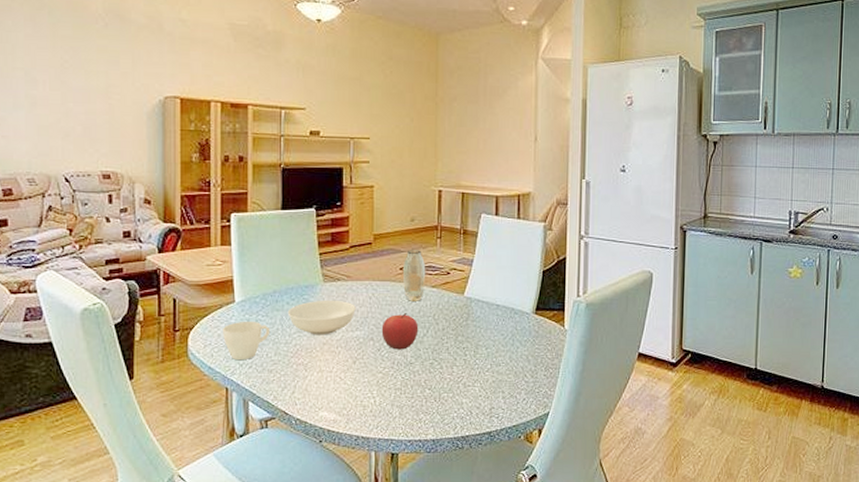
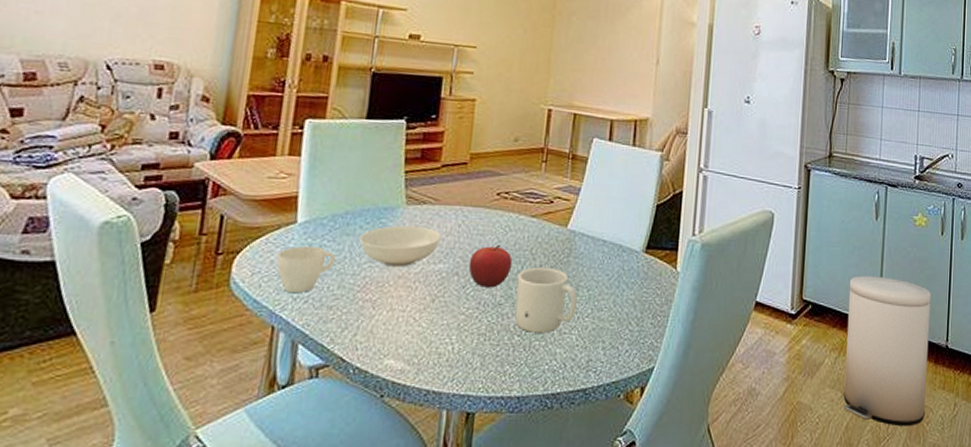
vase: present [402,250,426,301] -> none [498,173,527,232]
mug: none [424,330,477,386] -> present [515,267,578,333]
pedal bin: none [723,326,806,457] -> present [843,275,931,425]

